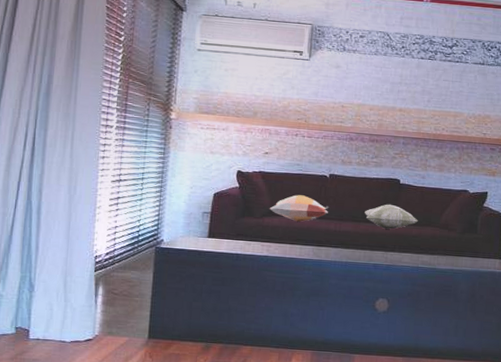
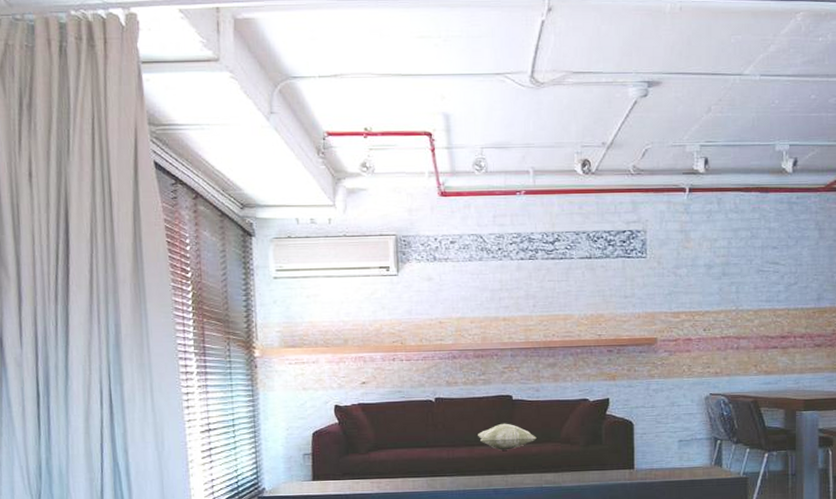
decorative pillow: present [269,195,331,222] -> none [374,424,440,453]

